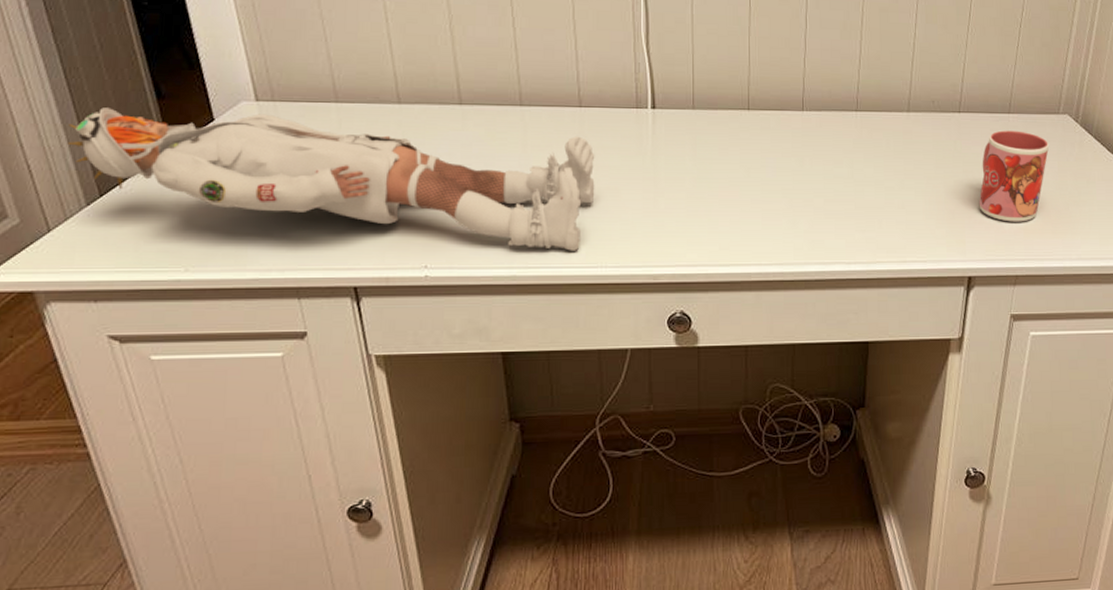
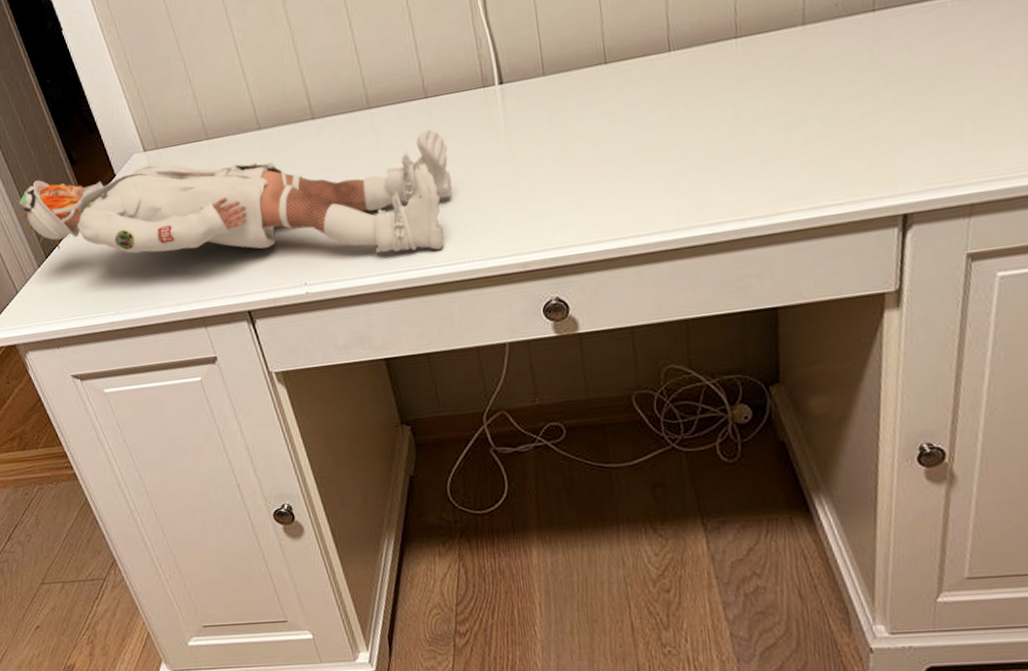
mug: present [979,130,1050,222] -> none [910,16,1010,138]

